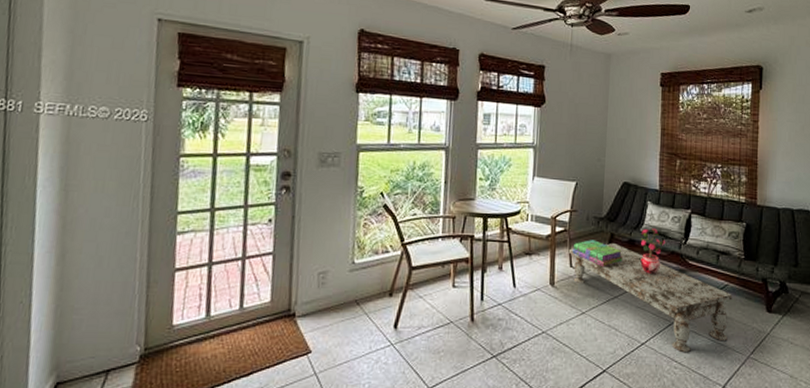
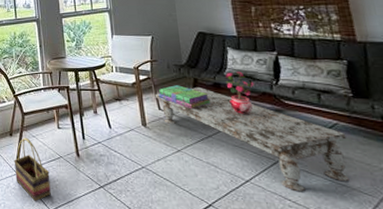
basket: none [389,298,435,378] -> present [13,137,51,201]

